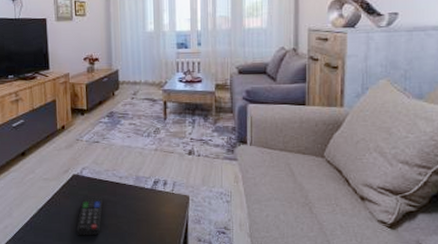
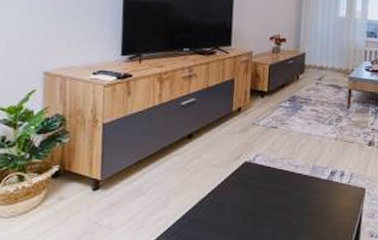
remote control: present [76,196,103,236] -> none [241,186,274,230]

